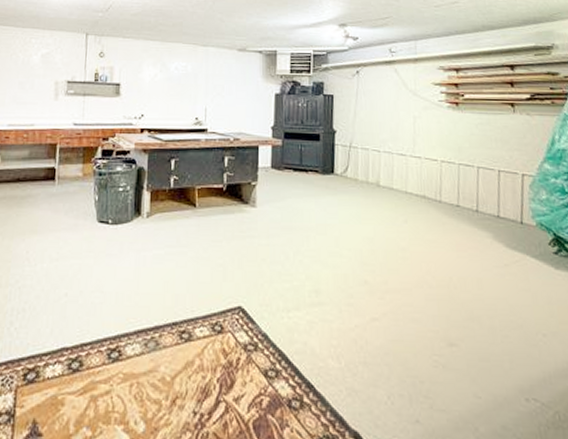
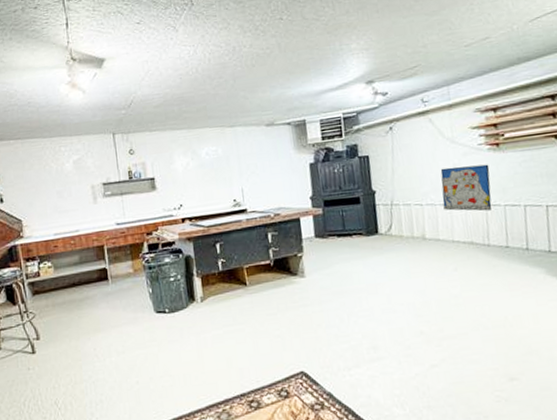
wall art: none [400,118,448,167] -> present [440,164,492,211]

